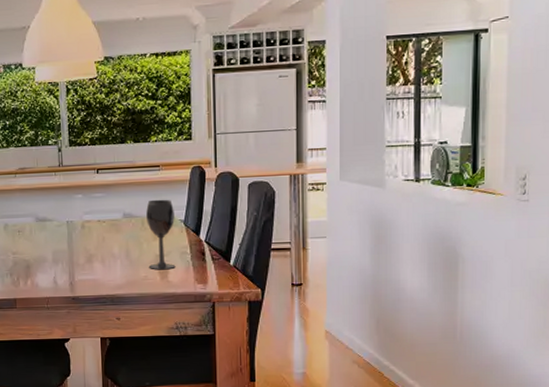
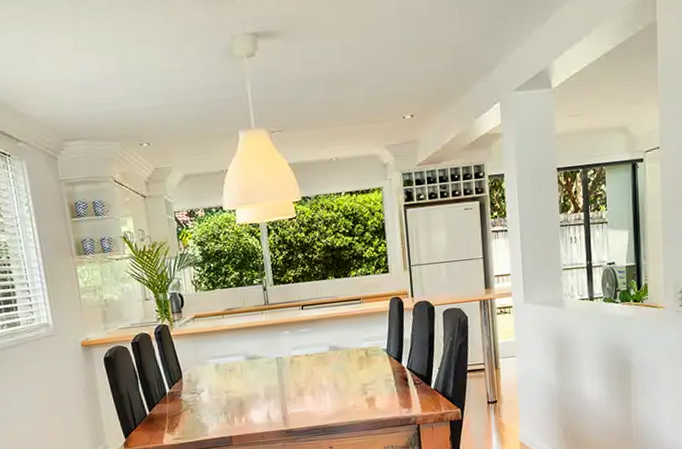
wine glass: present [145,199,176,270] -> none [350,330,382,398]

